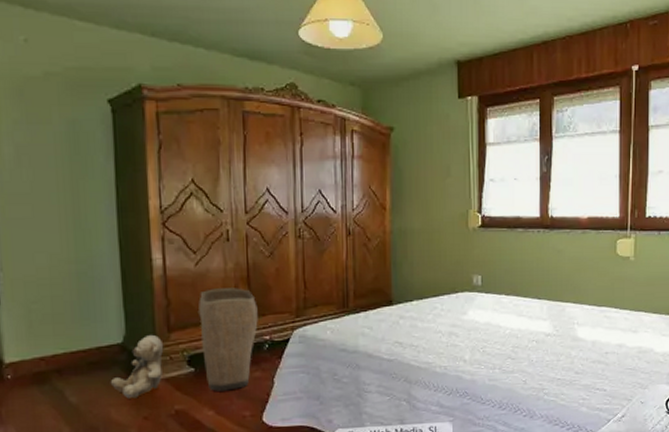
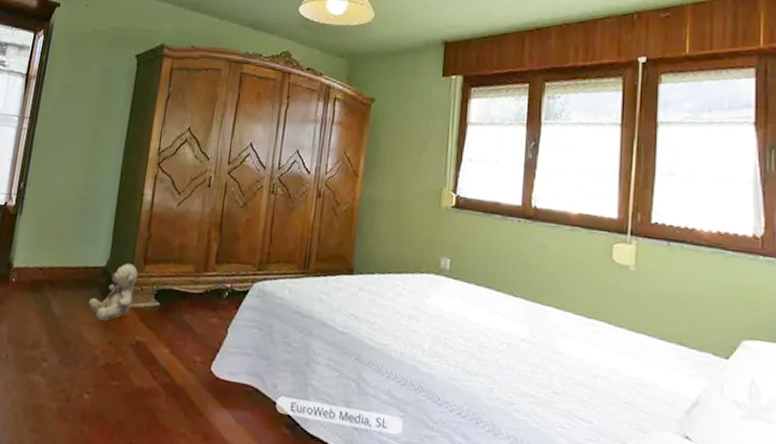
laundry basket: present [198,288,258,391] -> none [168,229,225,332]

